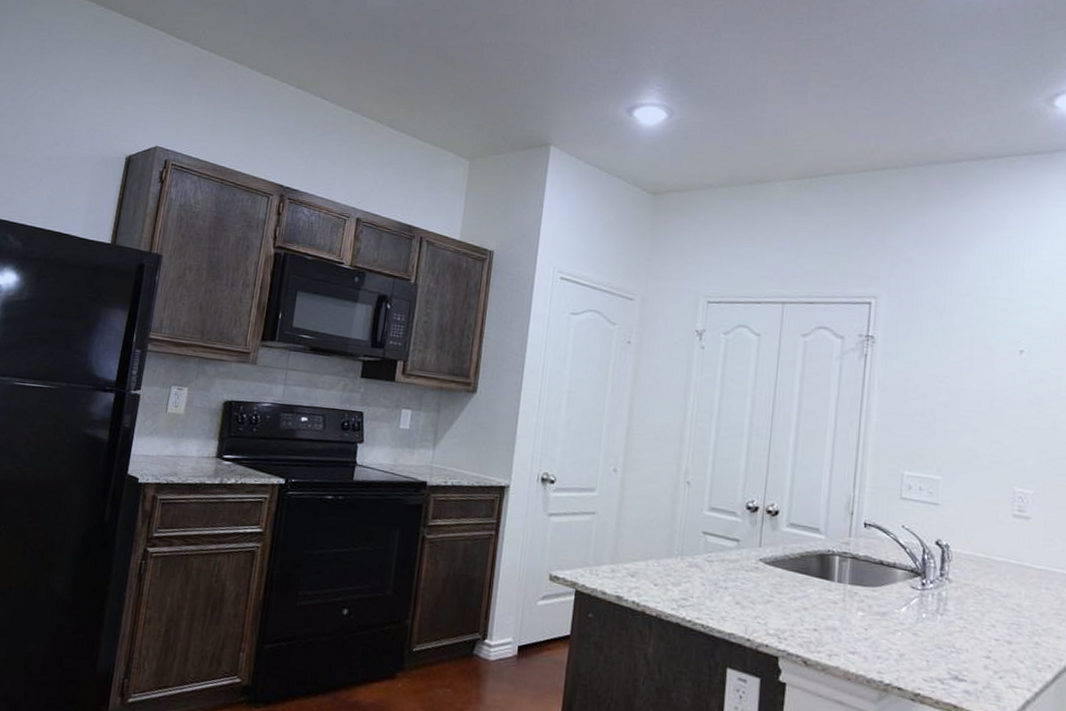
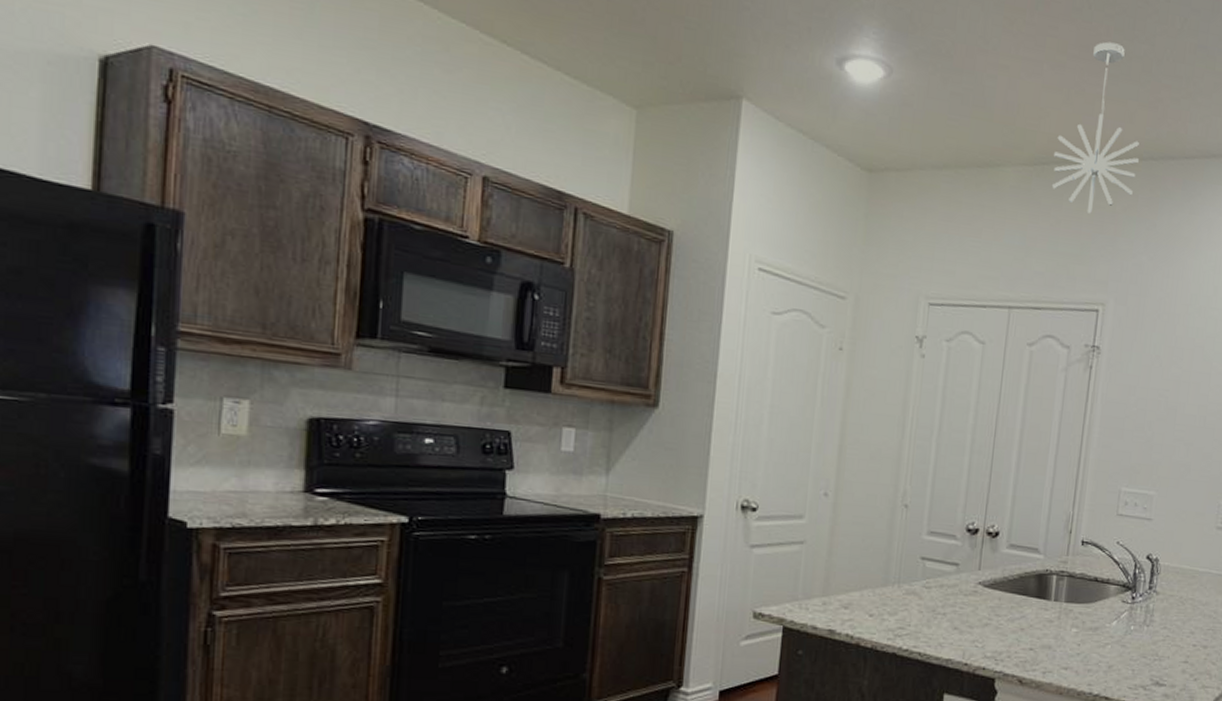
pendant light: none [820,70,904,217] -> present [1052,41,1139,214]

